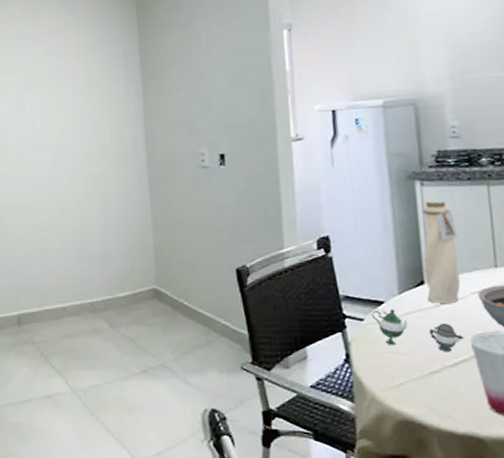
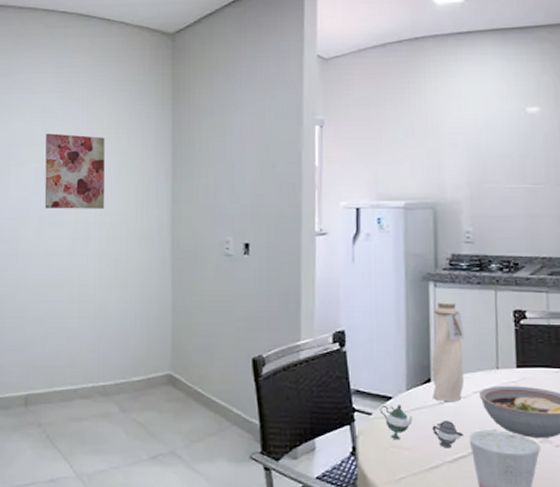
wall art: none [18,59,80,134] -> present [44,133,105,209]

